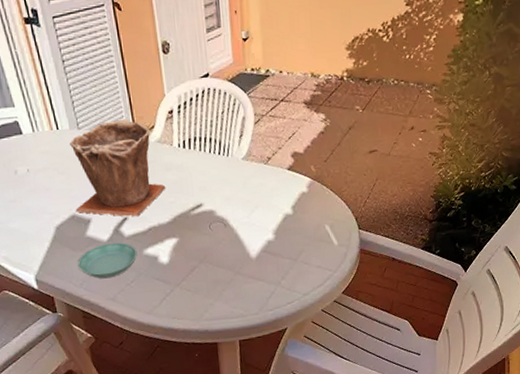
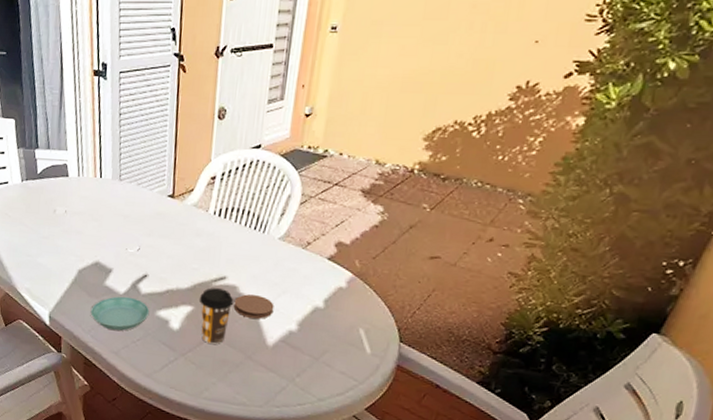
plant pot: present [70,118,166,217] -> none [100,177,193,277]
coffee cup: none [181,215,214,270] -> present [198,288,234,345]
coaster: none [214,214,251,237] -> present [233,294,274,319]

